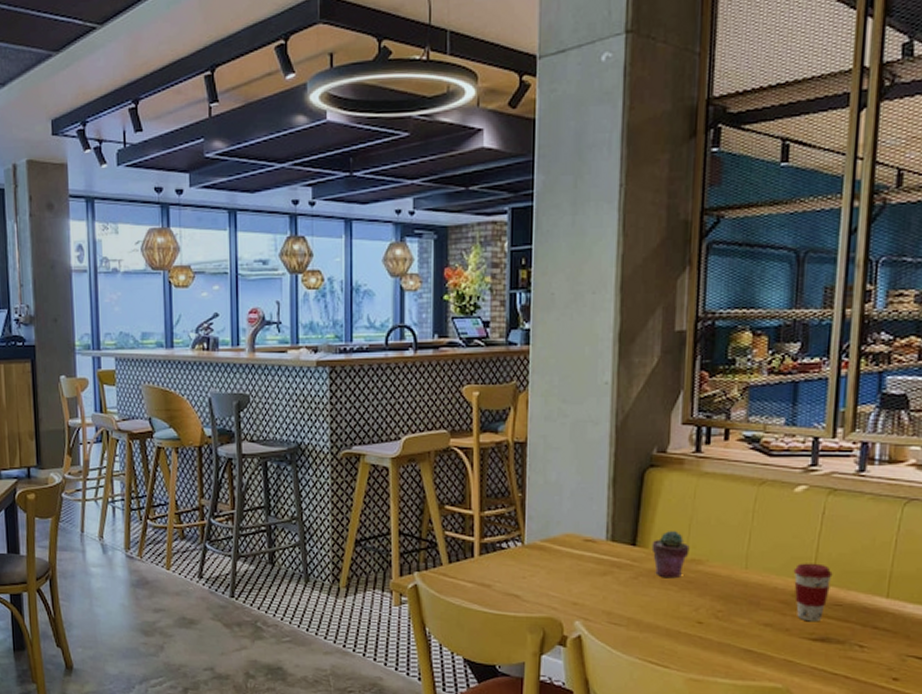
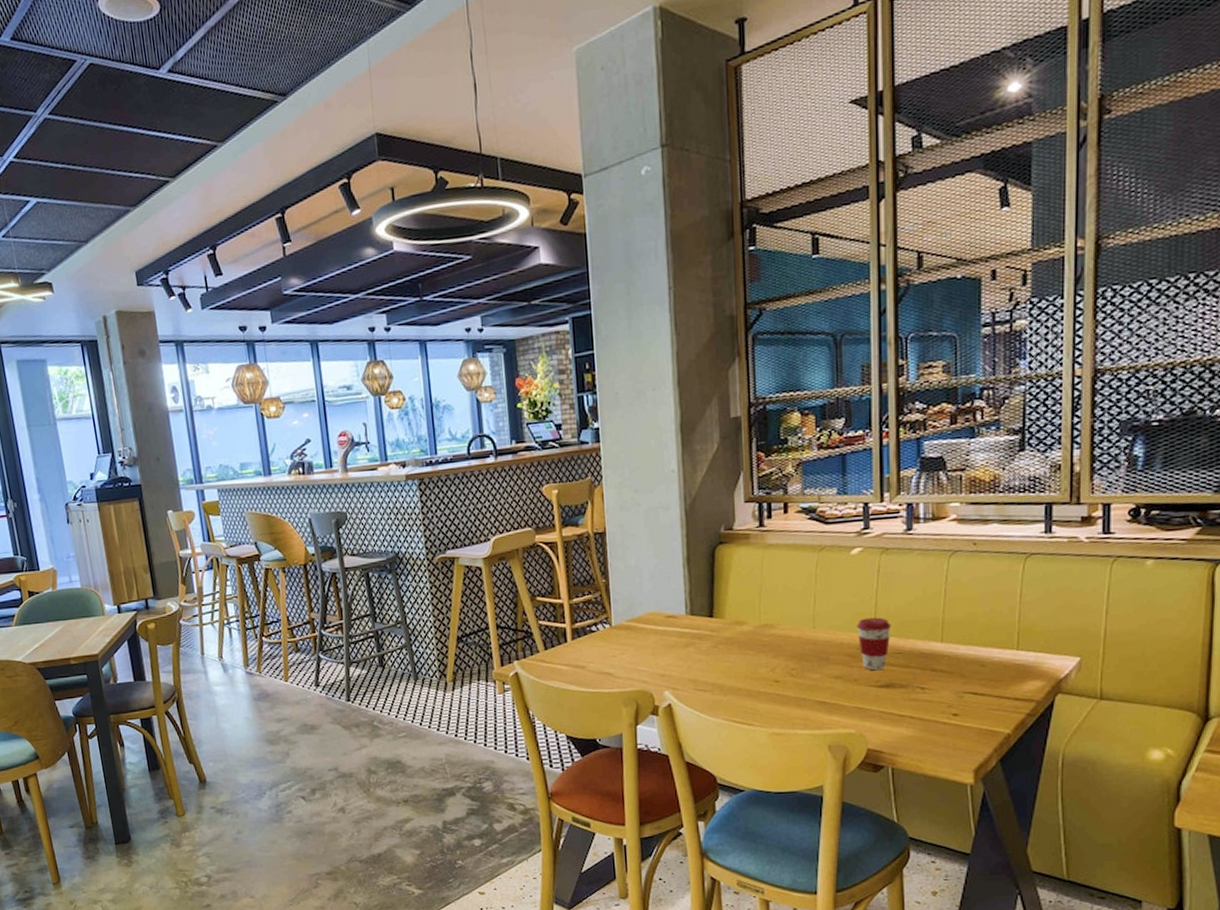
potted succulent: present [651,531,690,579] -> none [727,600,762,644]

